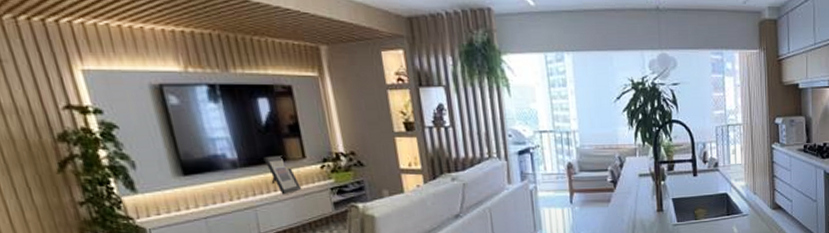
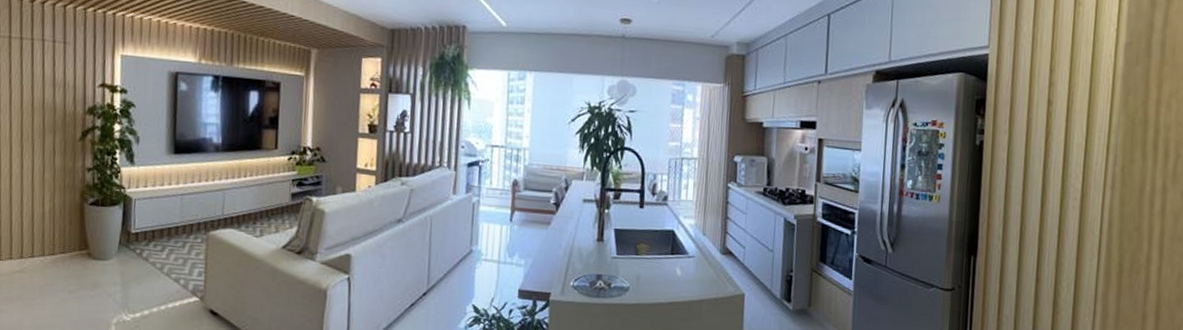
picture frame: present [263,155,302,195] -> none [242,144,268,182]

